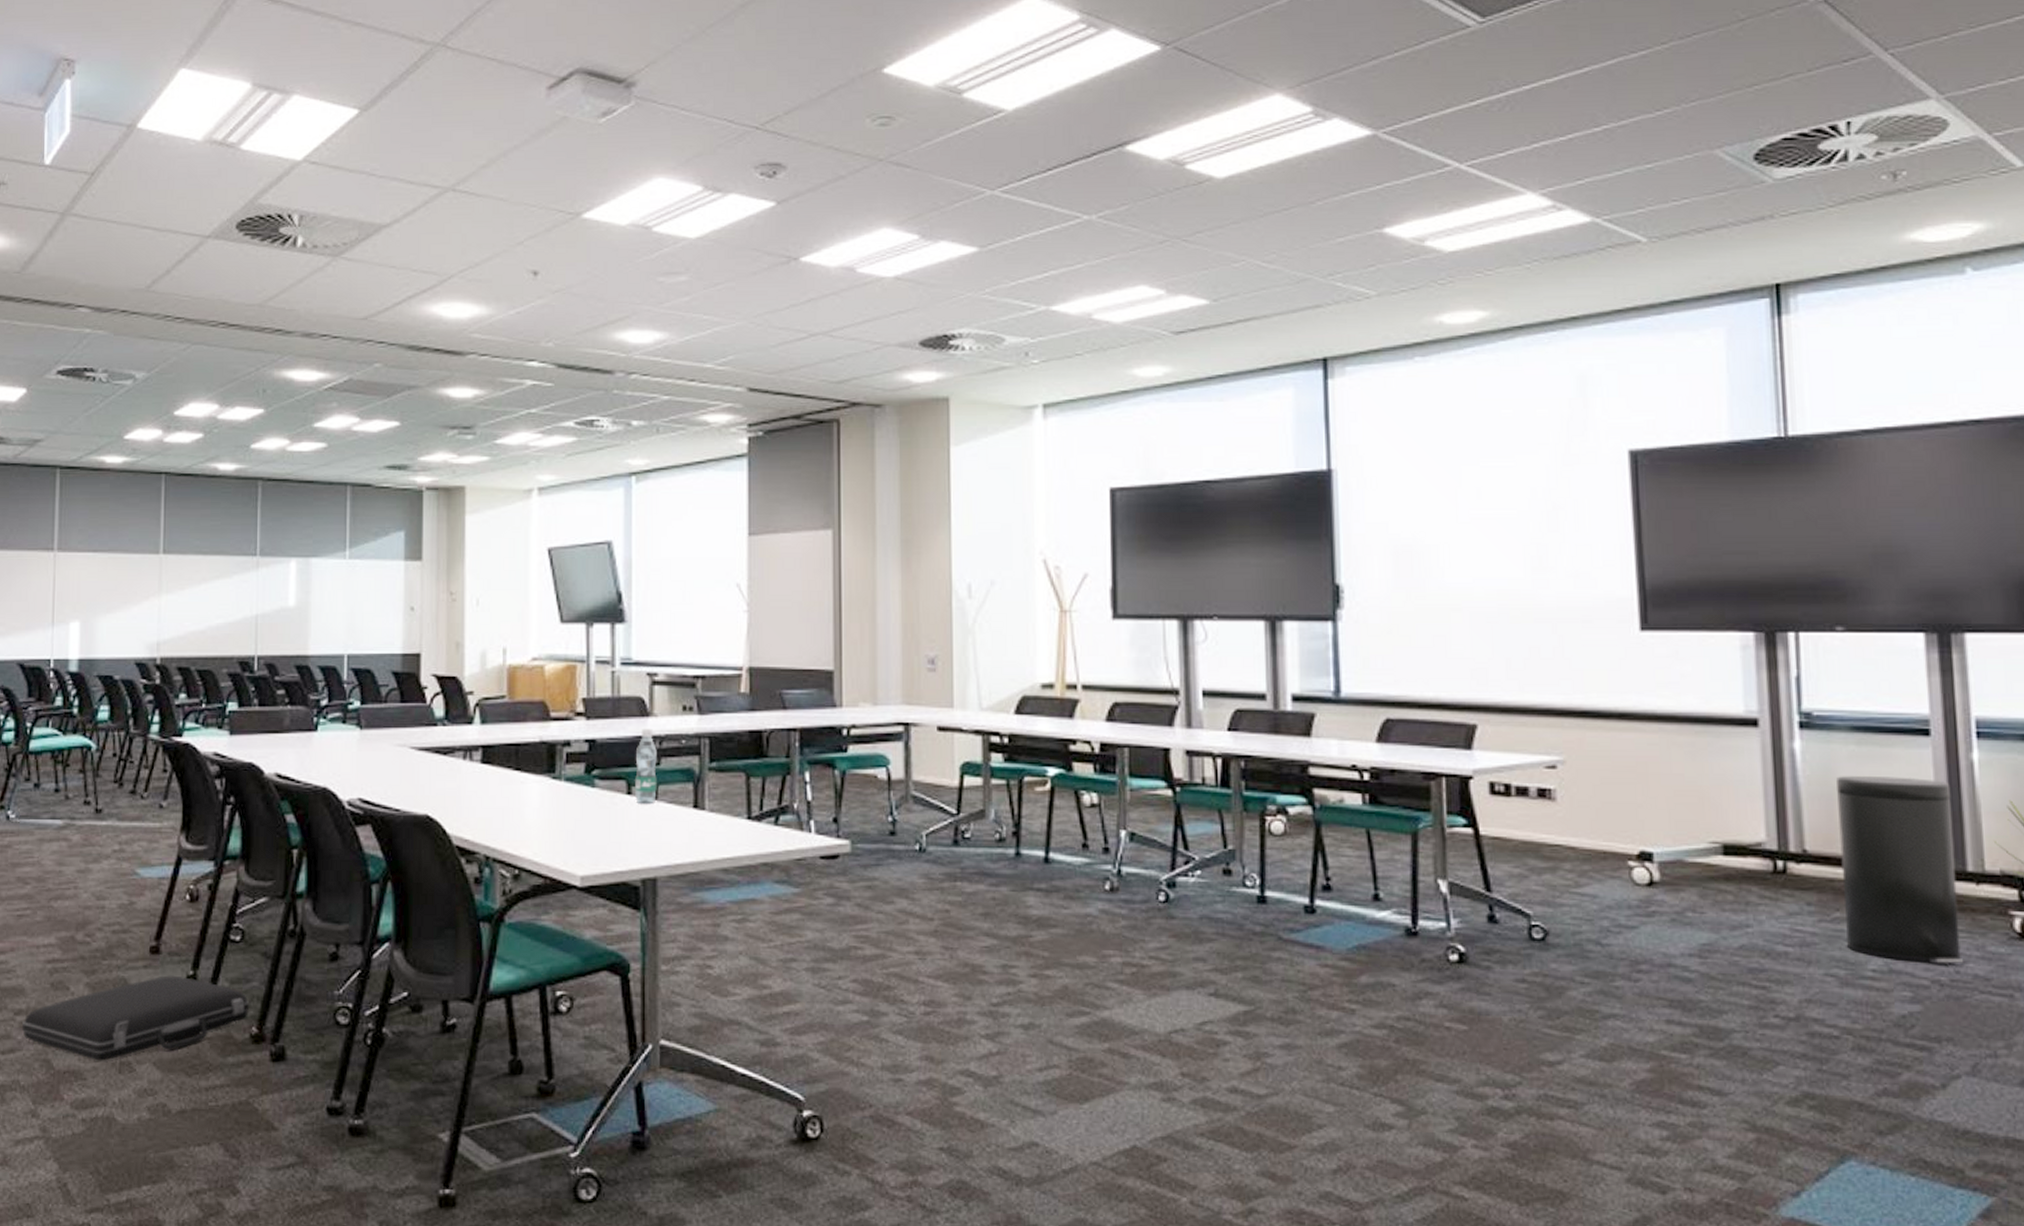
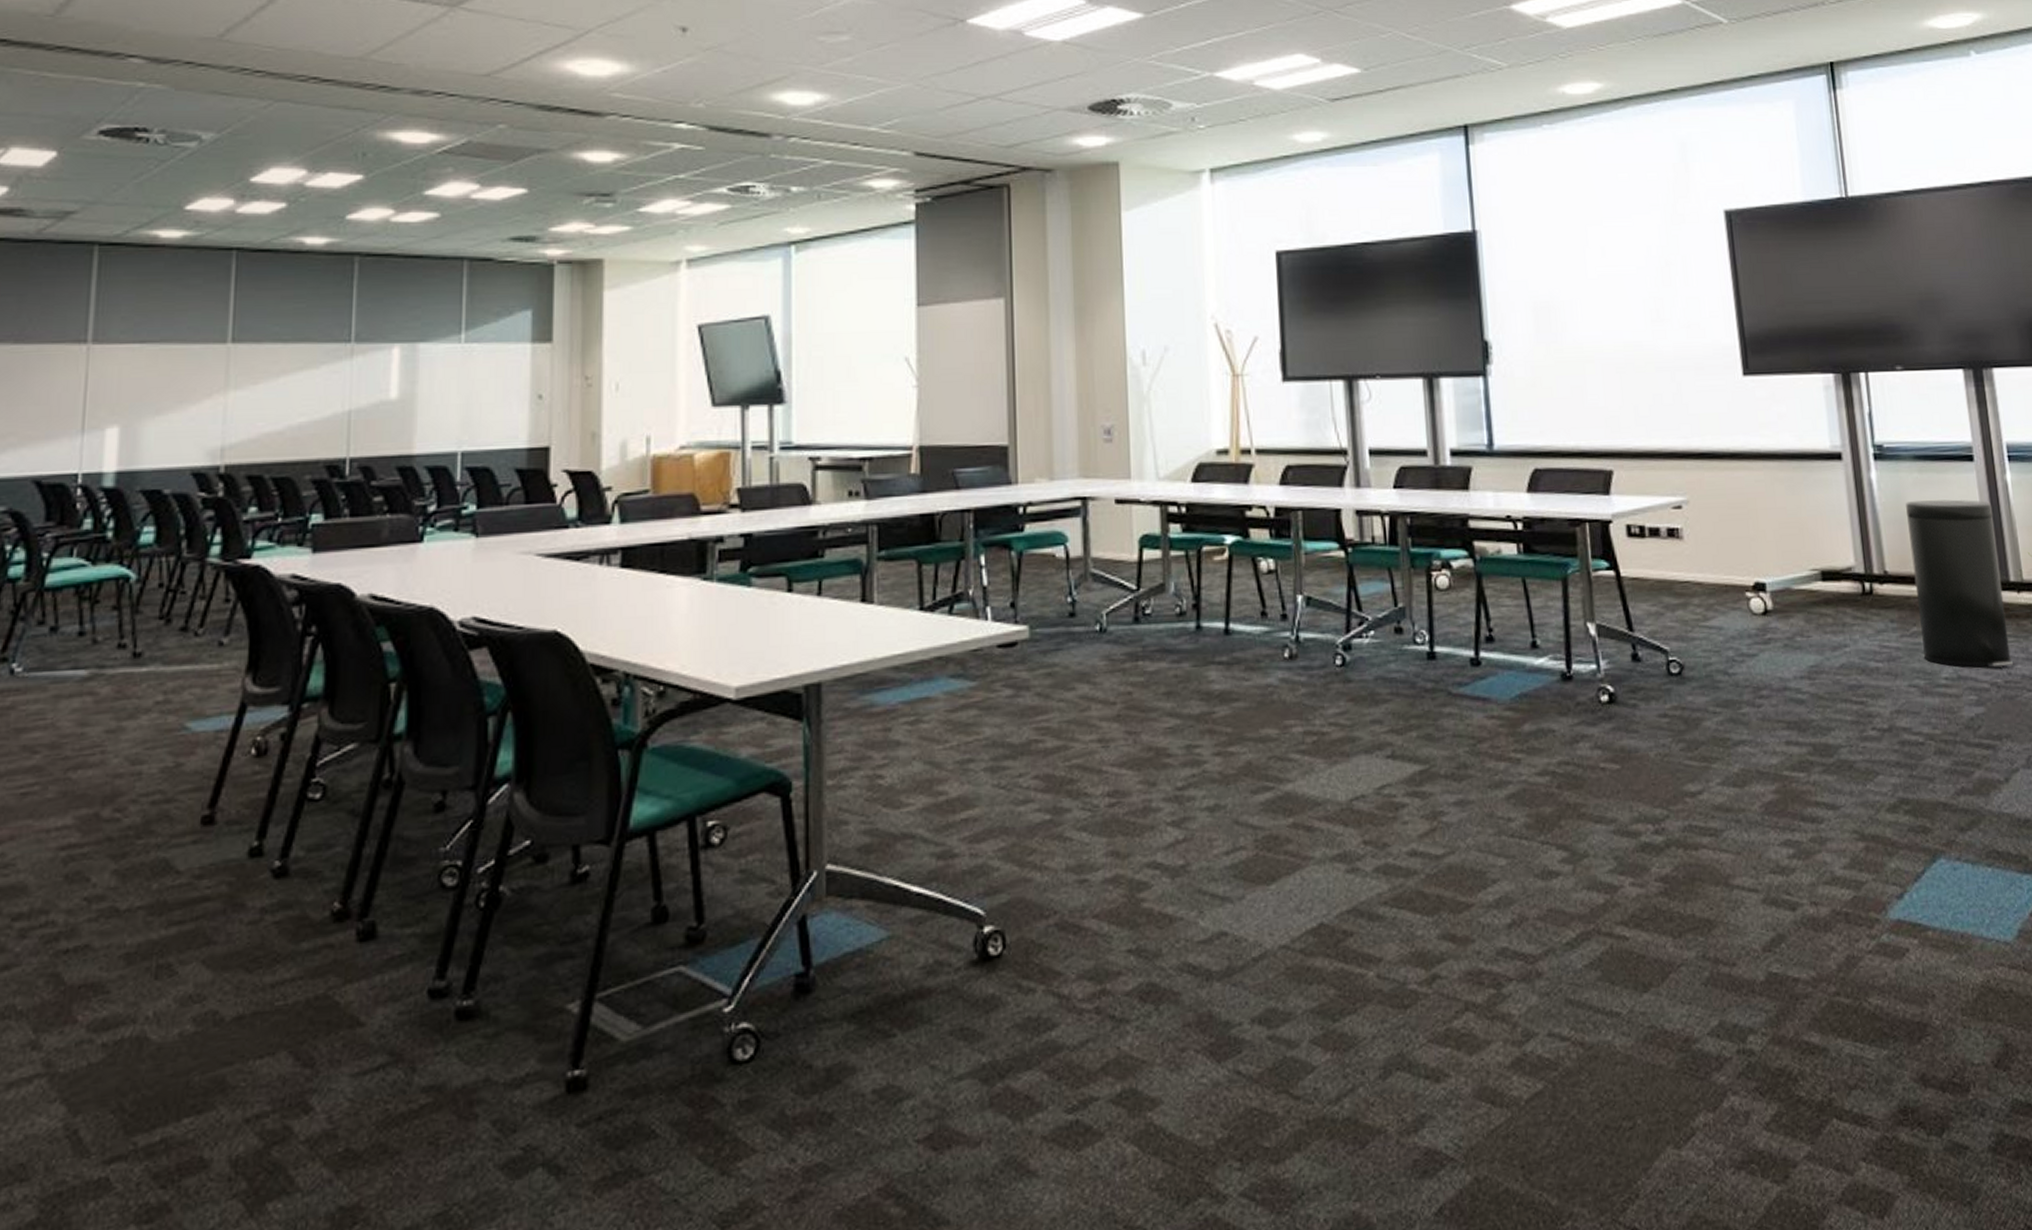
briefcase: present [22,975,249,1061] -> none [22,849,330,968]
bottle: present [635,728,657,803] -> none [796,517,821,601]

